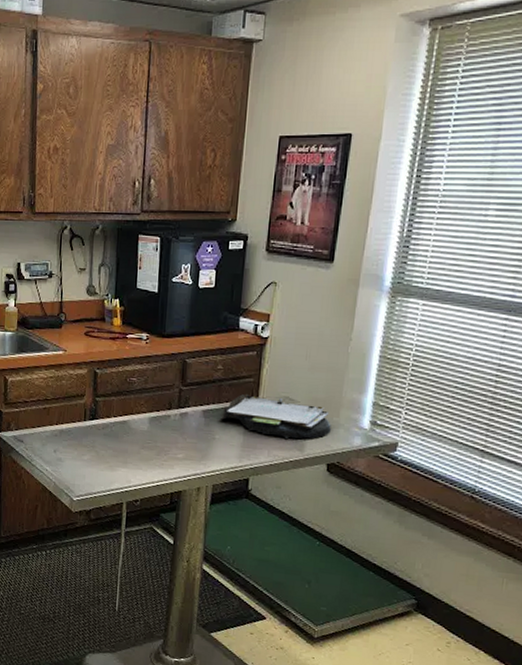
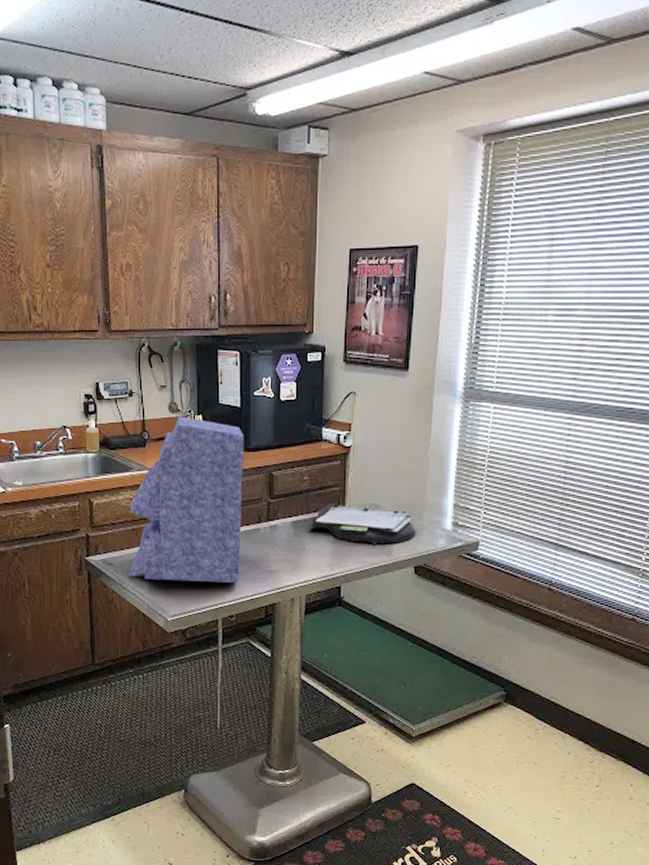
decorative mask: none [37,299,160,468] -> present [128,416,245,583]

